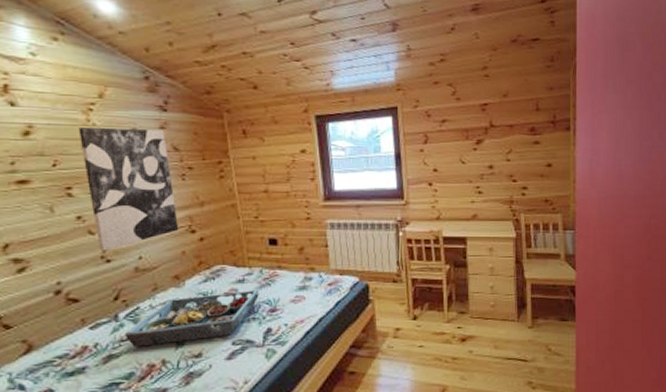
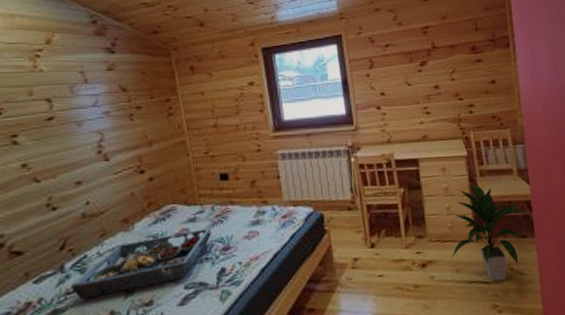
wall art: present [78,128,179,251] -> none [25,72,128,199]
indoor plant: none [492,265,571,360] -> present [452,184,528,282]

